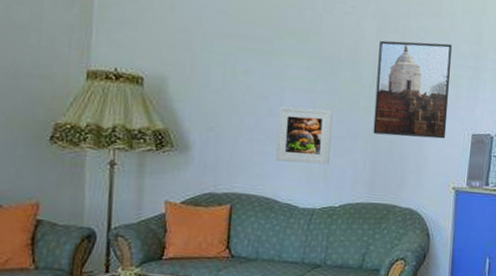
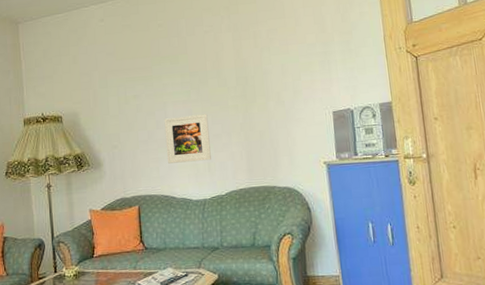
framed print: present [373,40,452,139] -> none [236,38,309,127]

